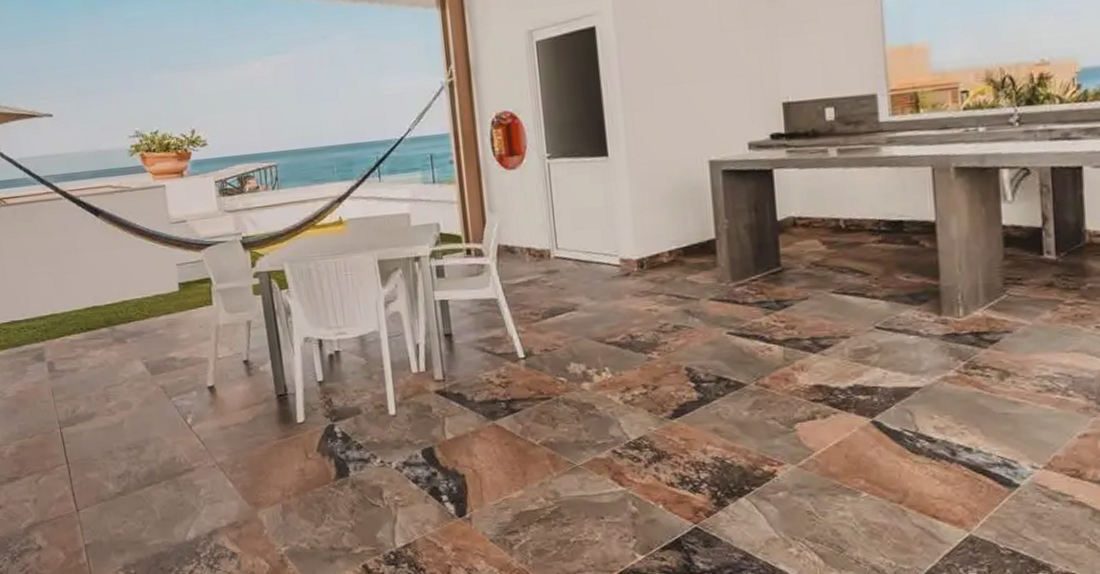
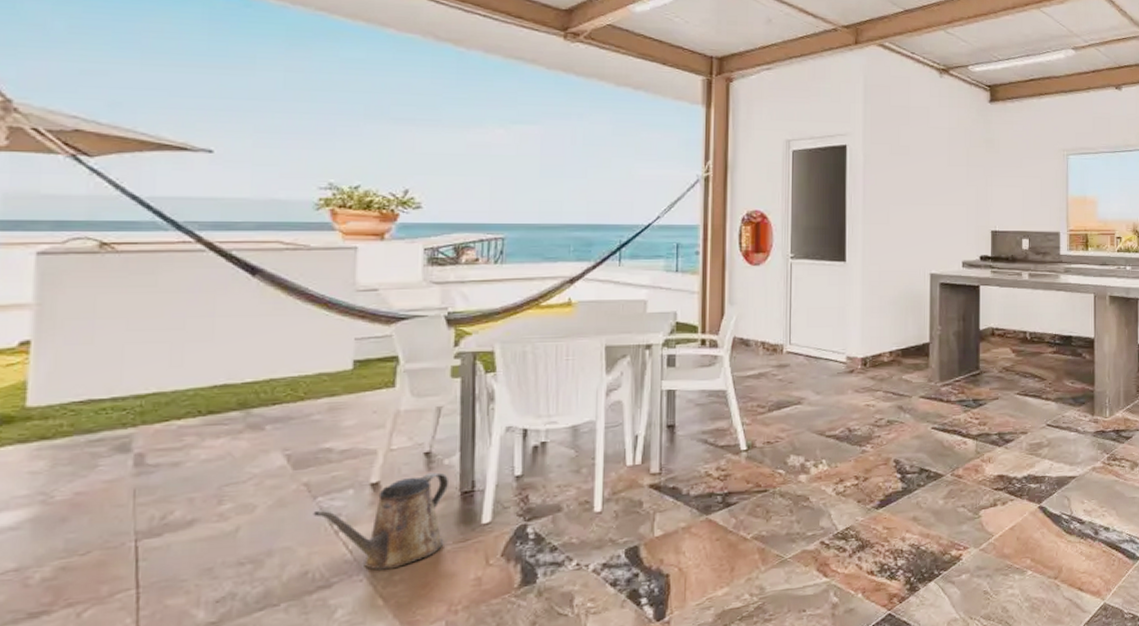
watering can: none [171,378,271,459] -> present [313,472,450,571]

